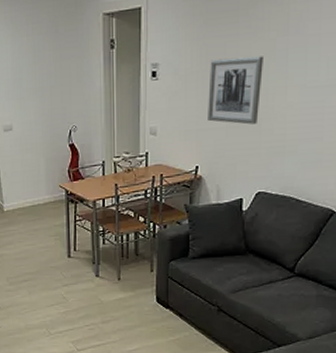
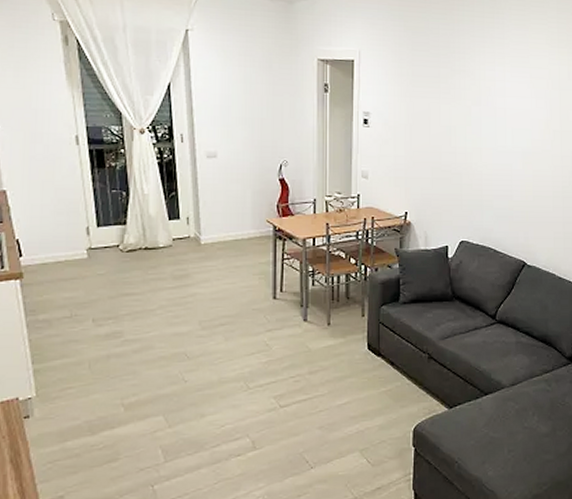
wall art: present [208,56,263,125] -> none [415,116,462,178]

